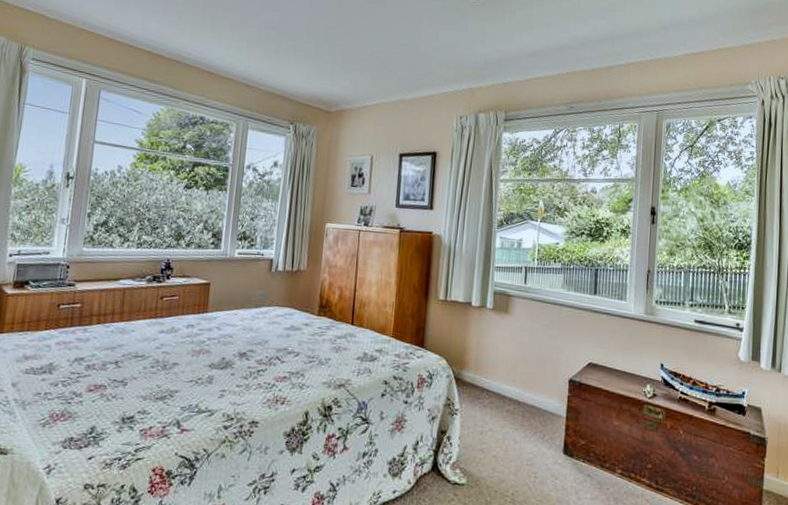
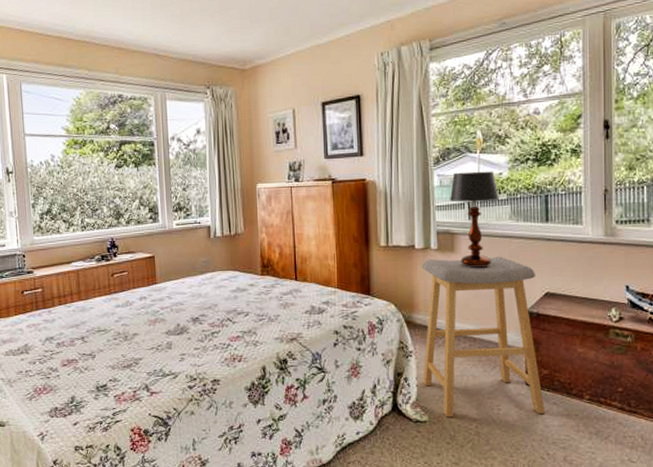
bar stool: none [465,318,581,485] -> present [421,256,545,417]
table lamp: none [509,237,554,332] -> present [450,171,499,268]

